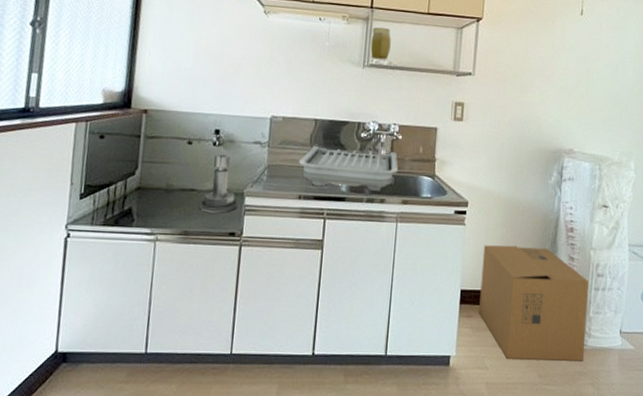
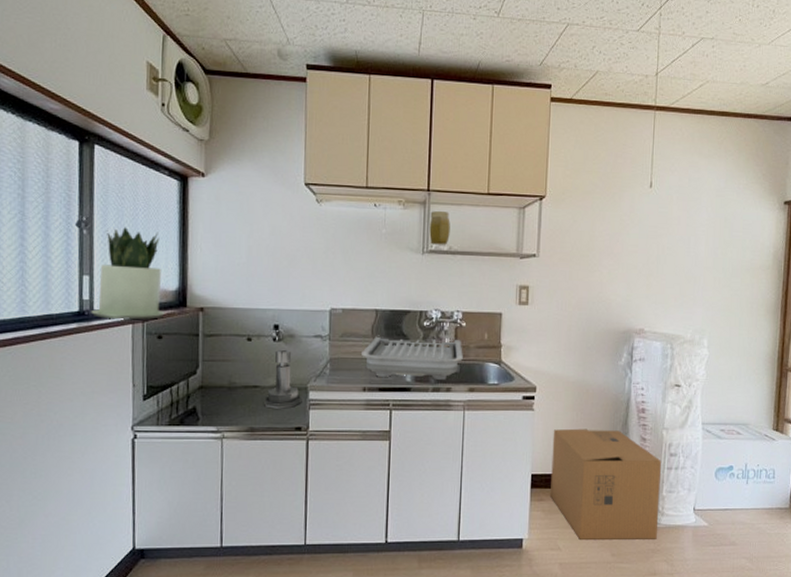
planter: none [36,28,110,119] -> present [90,227,165,320]

